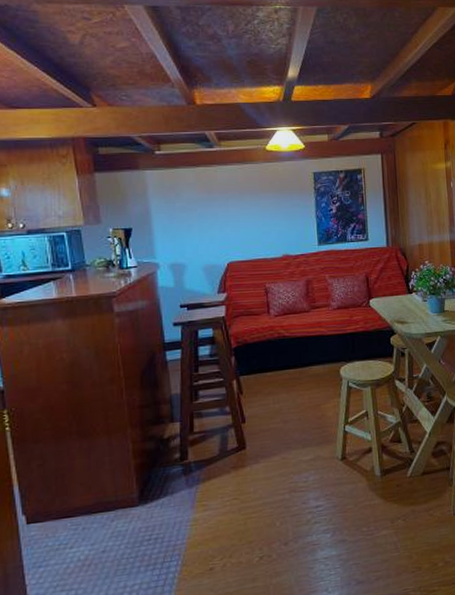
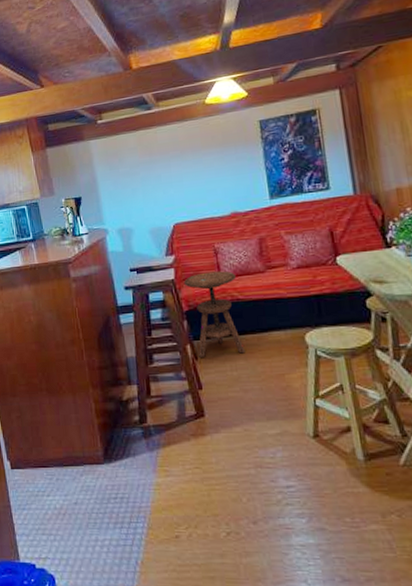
side table: none [235,309,288,393] -> present [184,270,246,359]

